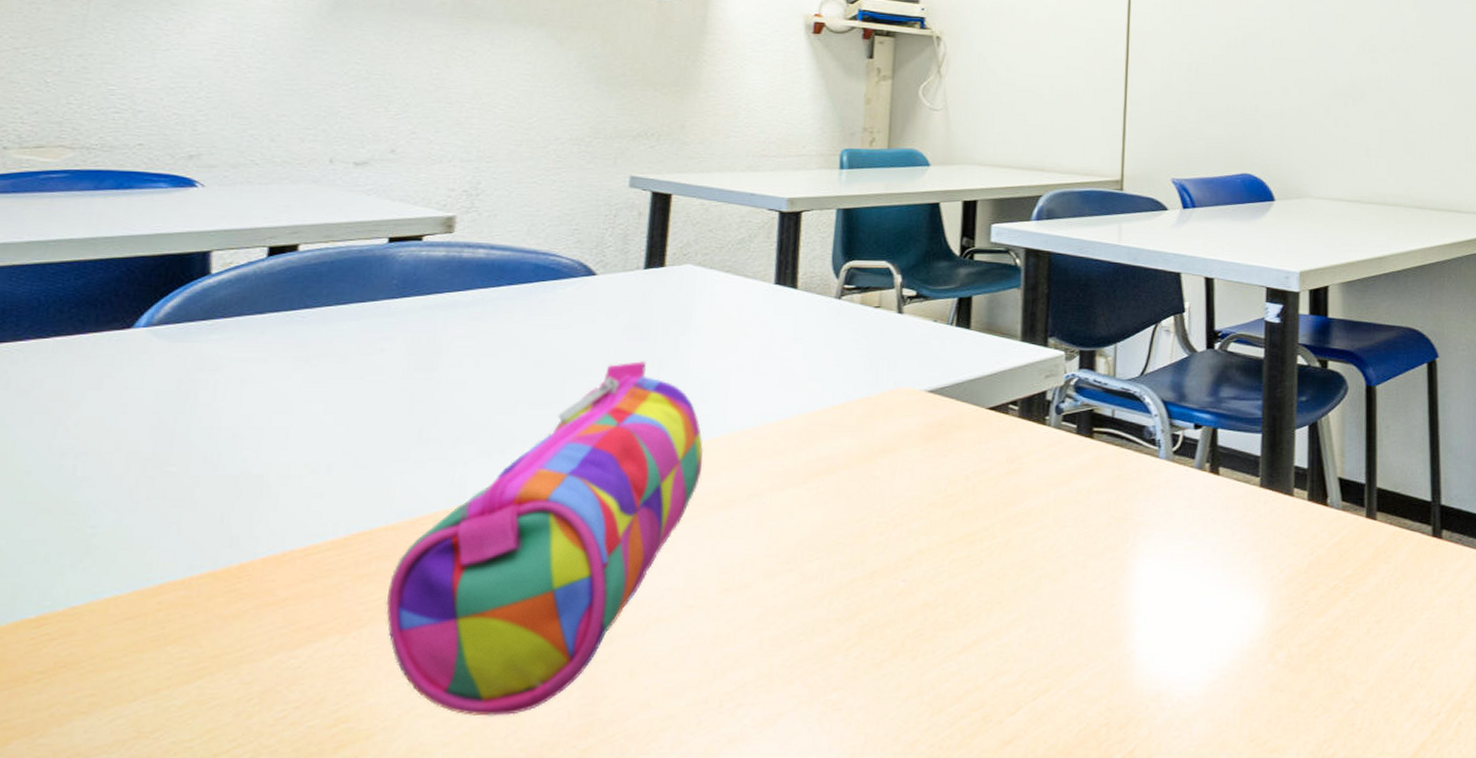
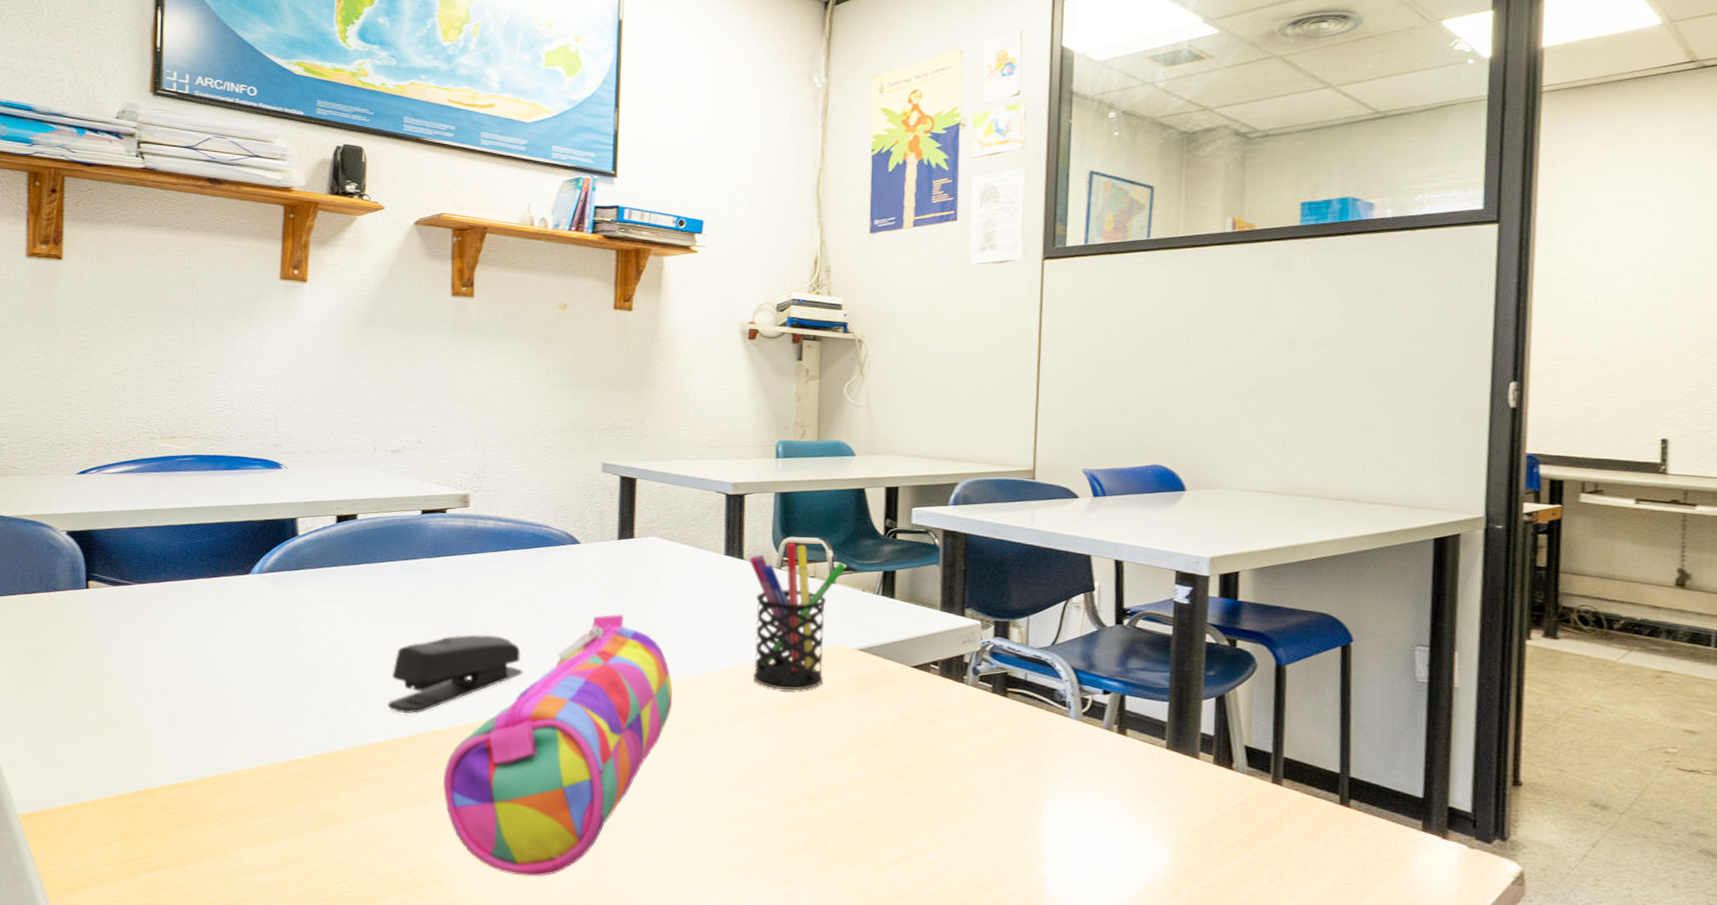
stapler: none [316,394,510,507] -> present [387,634,523,714]
pen holder: none [803,267,917,445] -> present [749,542,846,691]

